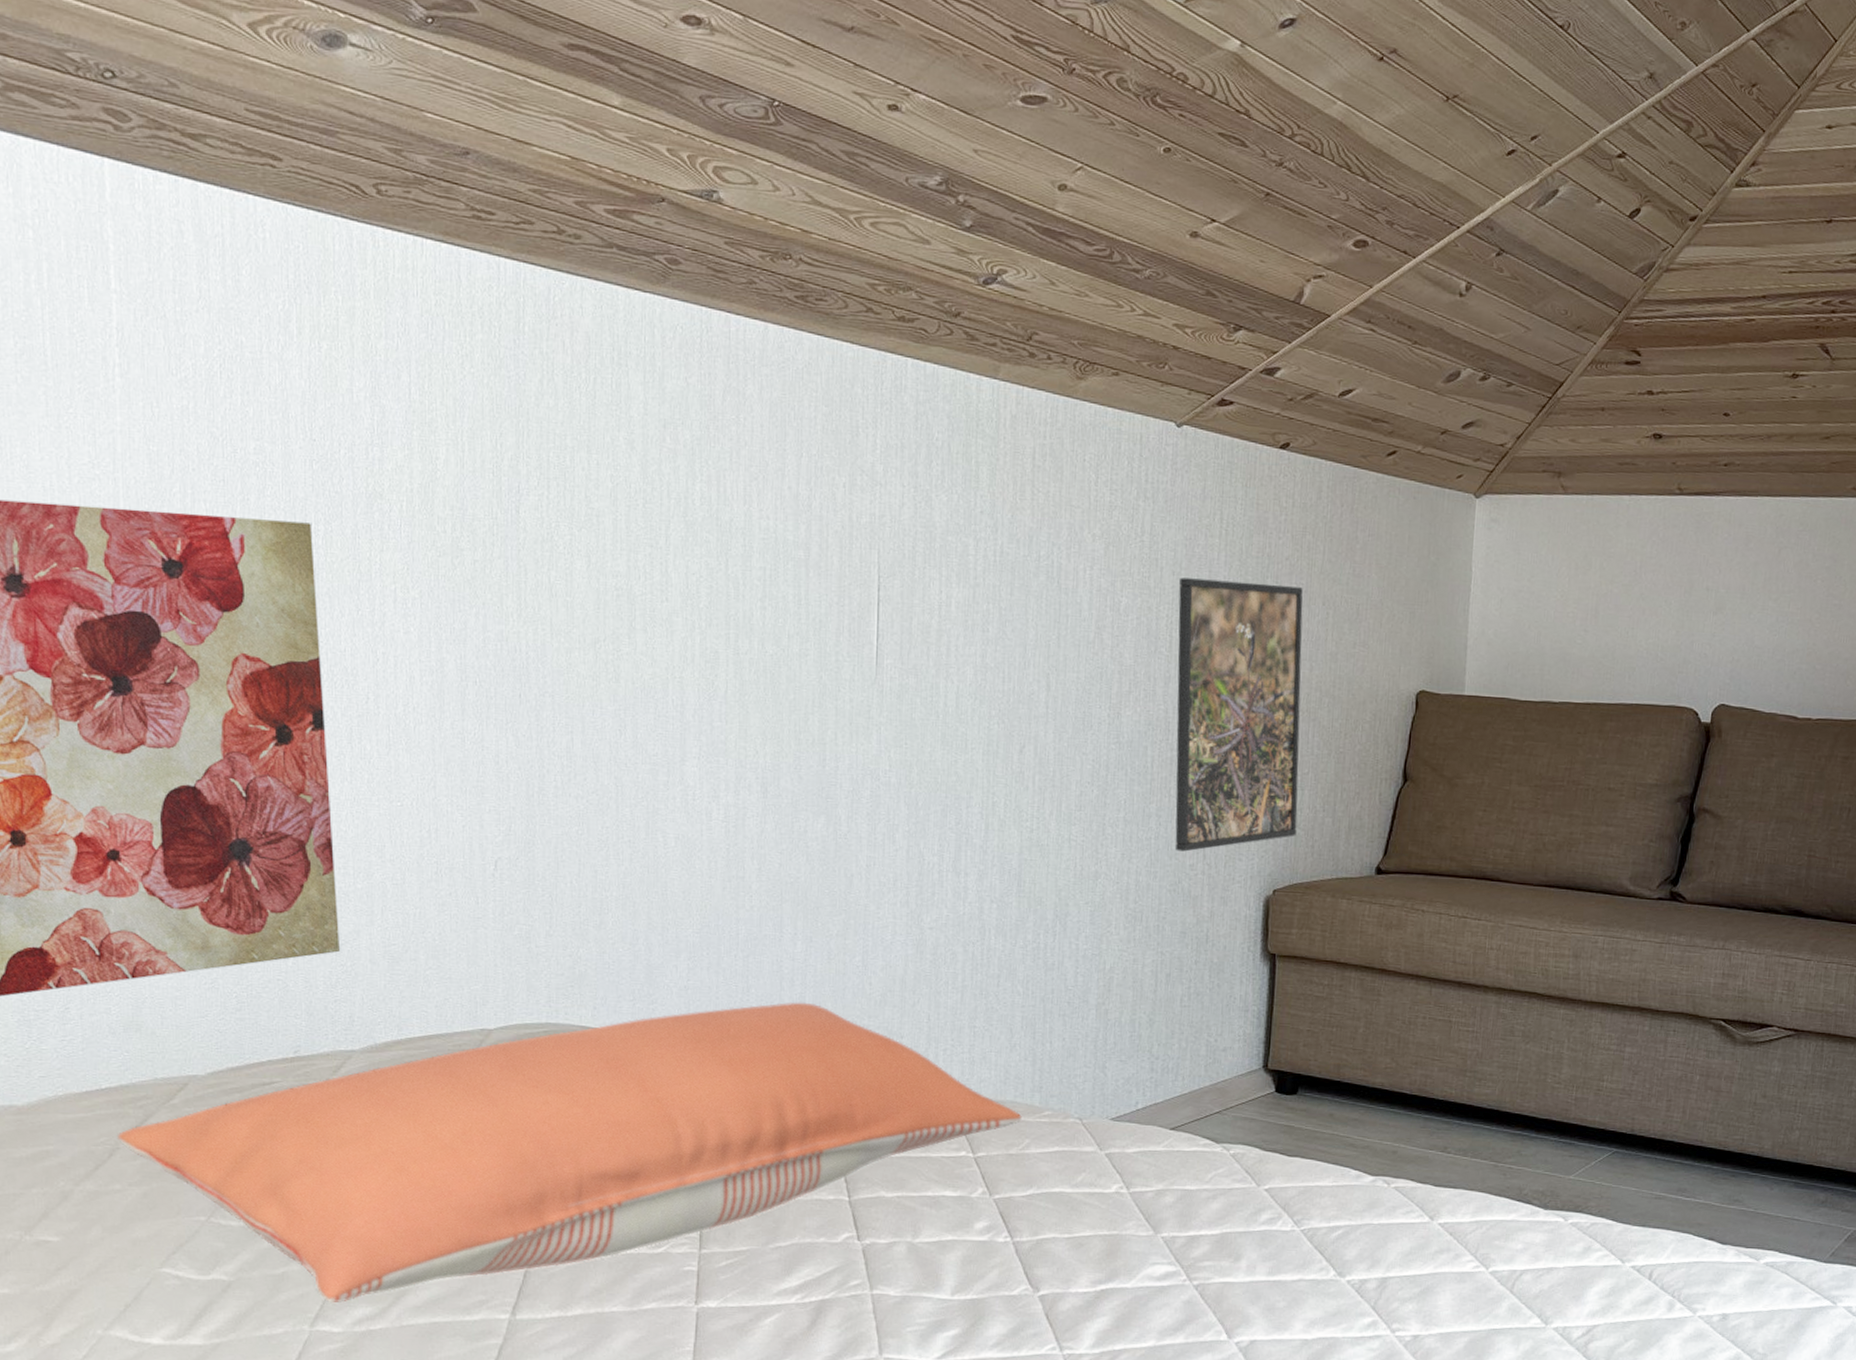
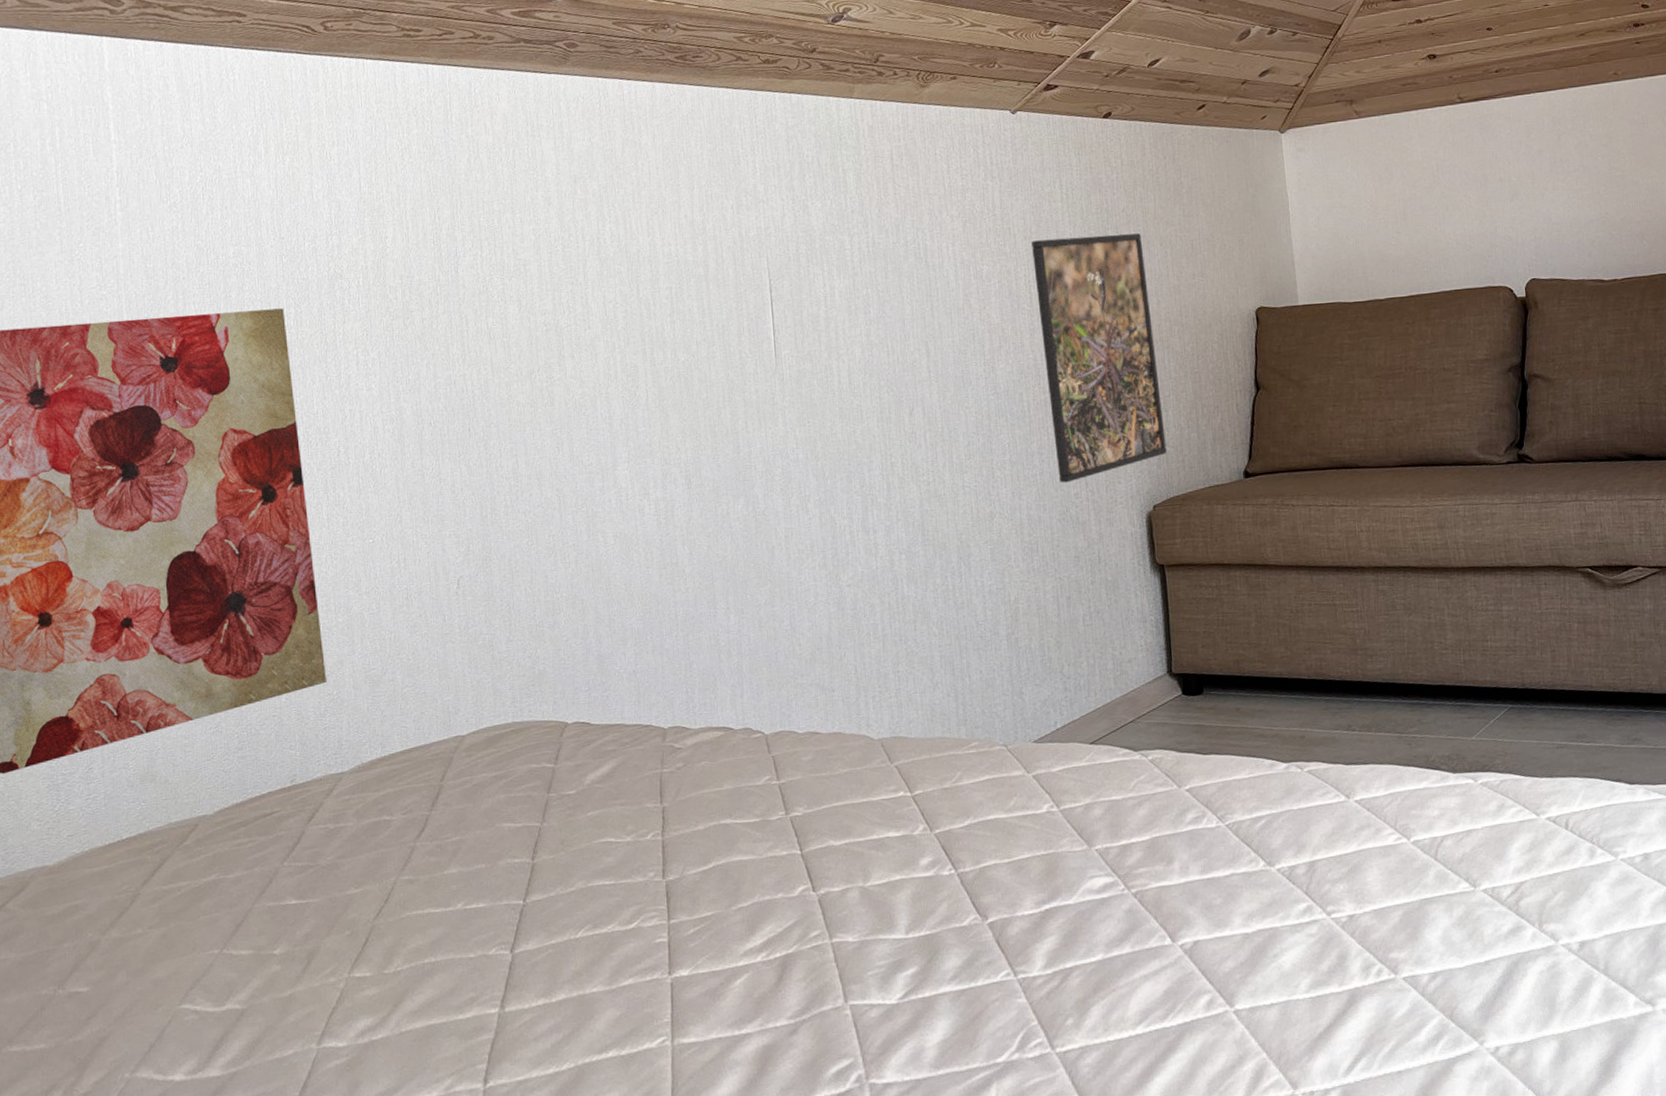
pillow: present [117,1001,1022,1304] -> none [137,670,952,1019]

